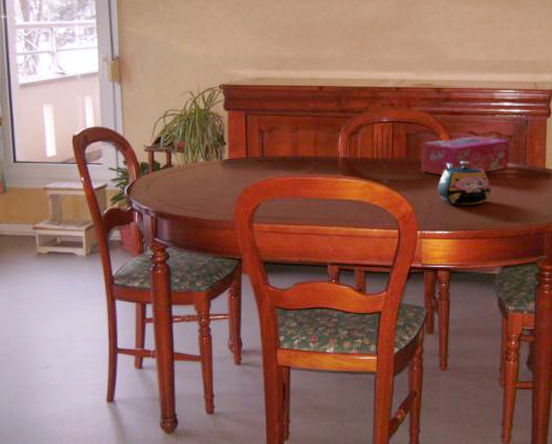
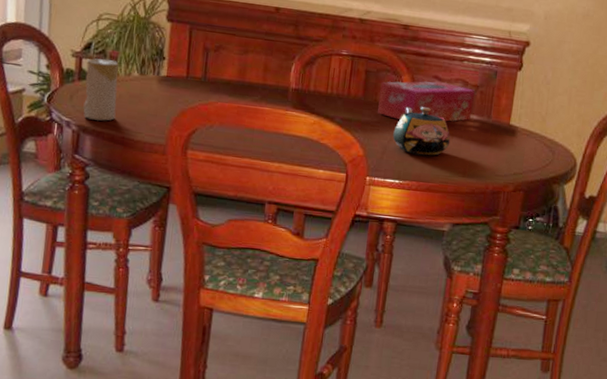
candle: none [158,151,187,205] -> present [83,58,119,121]

